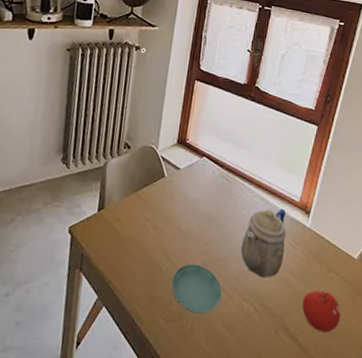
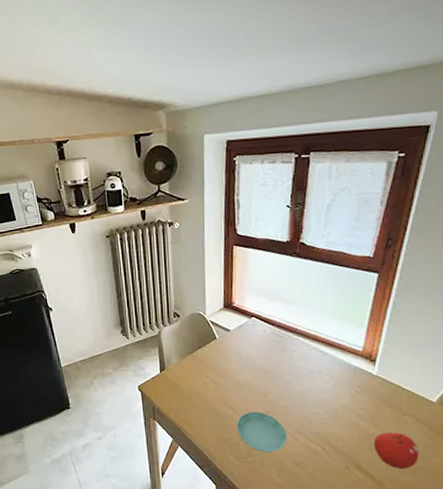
teapot: present [241,208,287,278] -> none [301,358,350,422]

